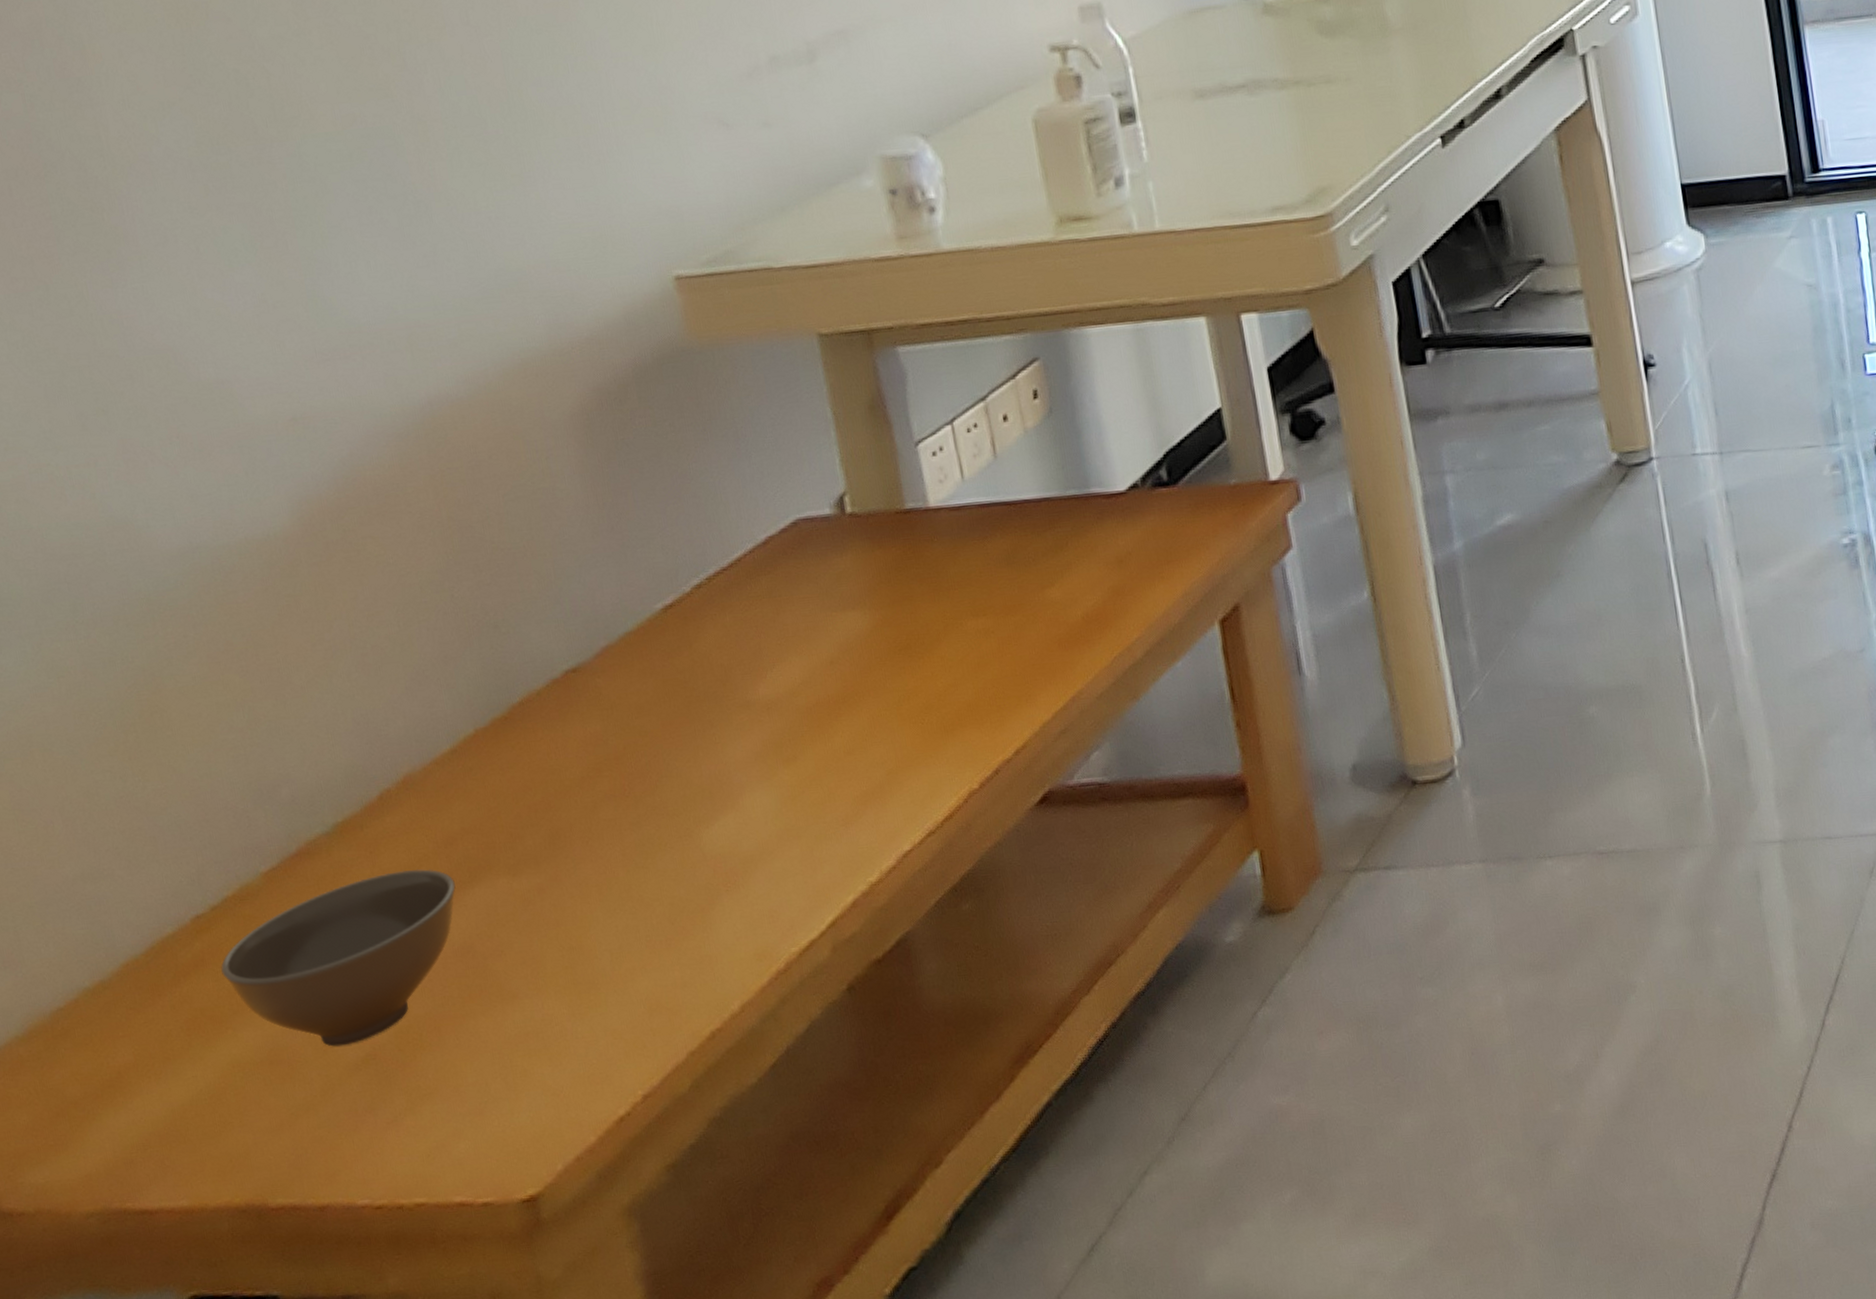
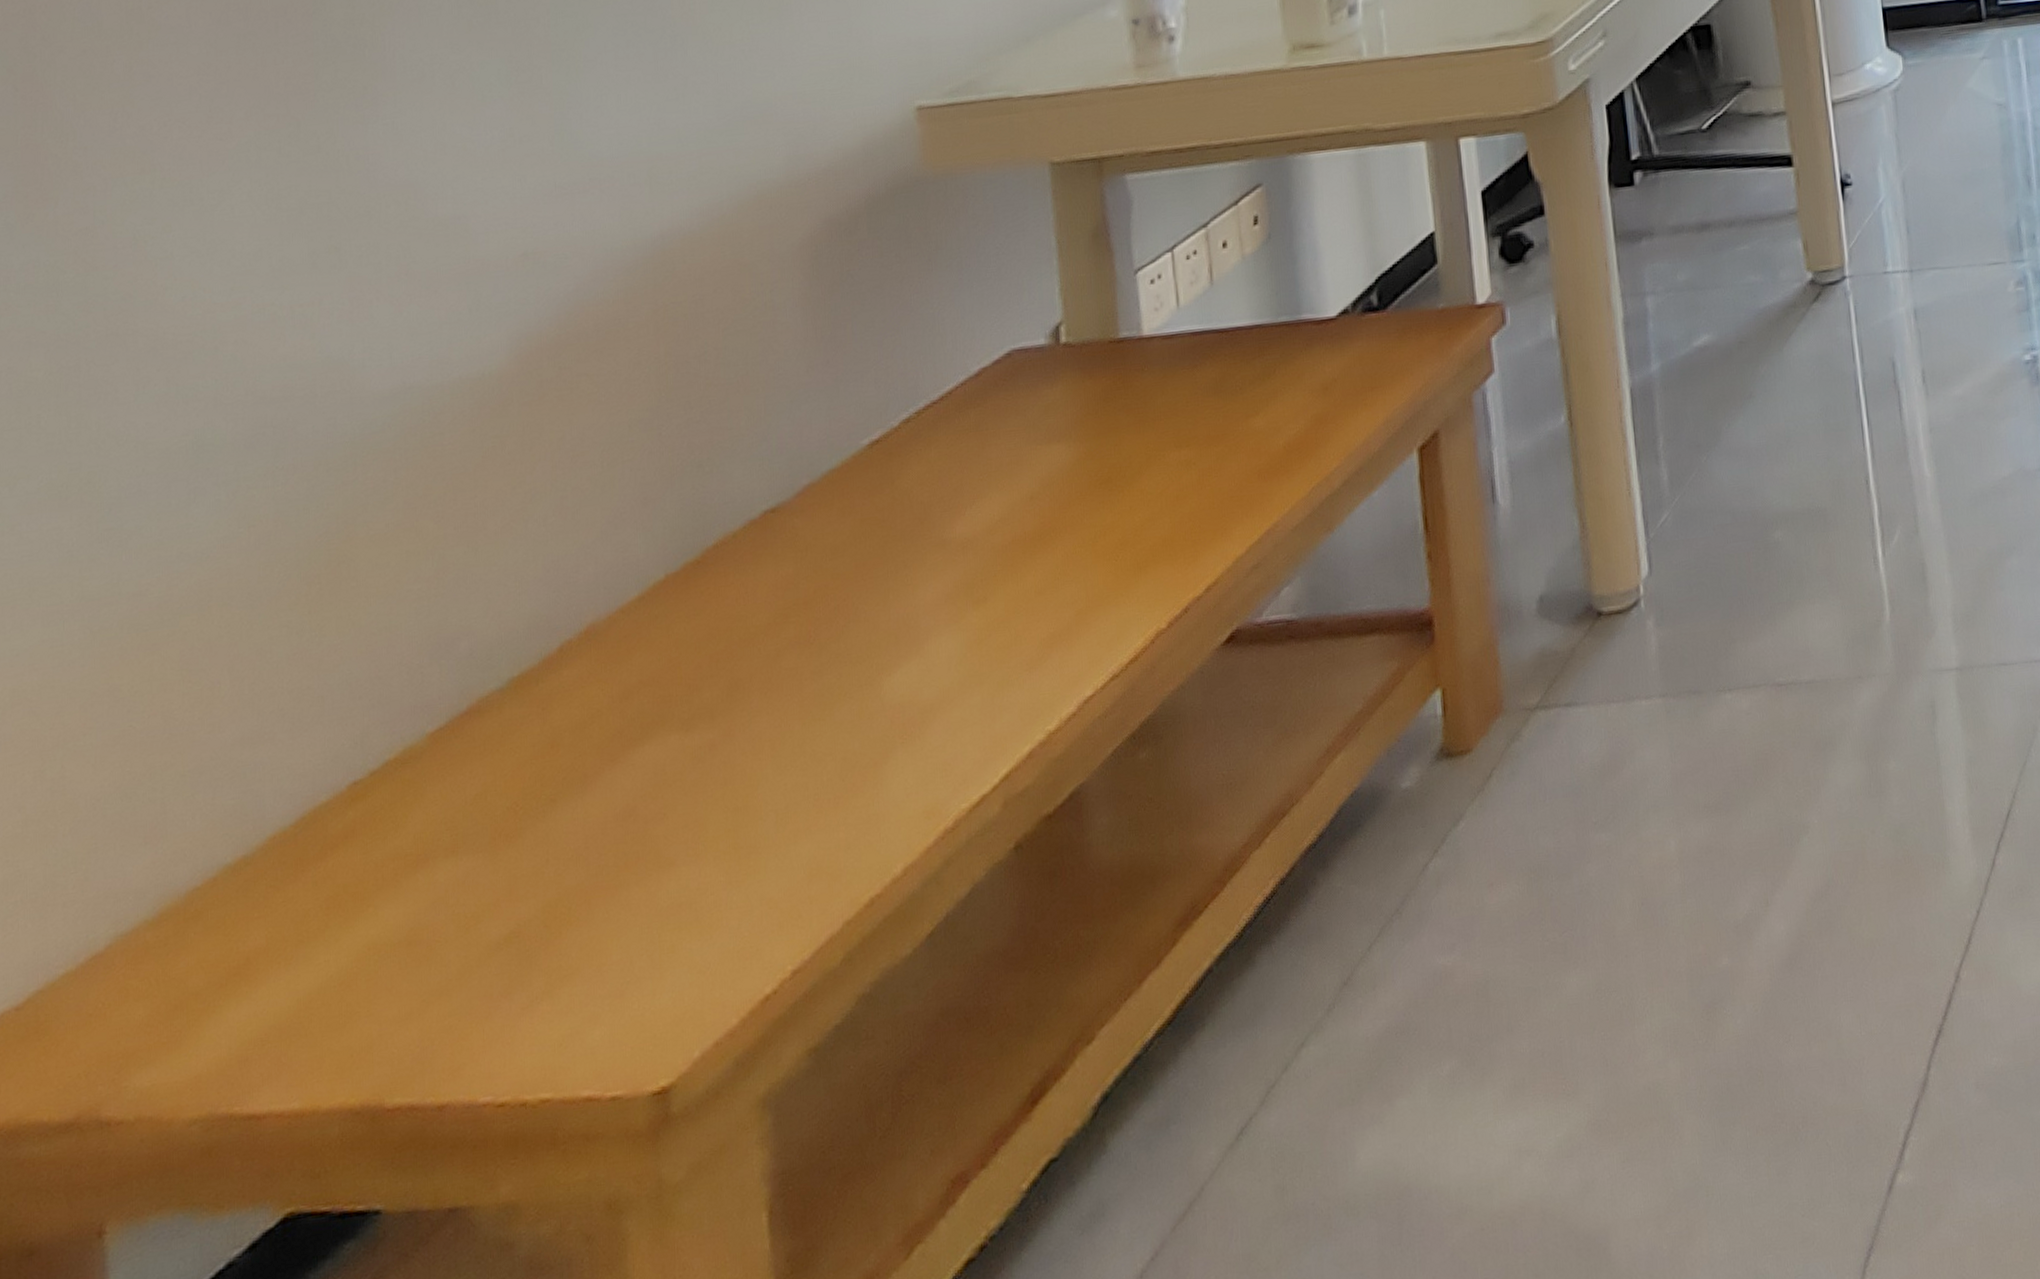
bowl: present [221,869,456,1047] -> none [371,725,625,924]

